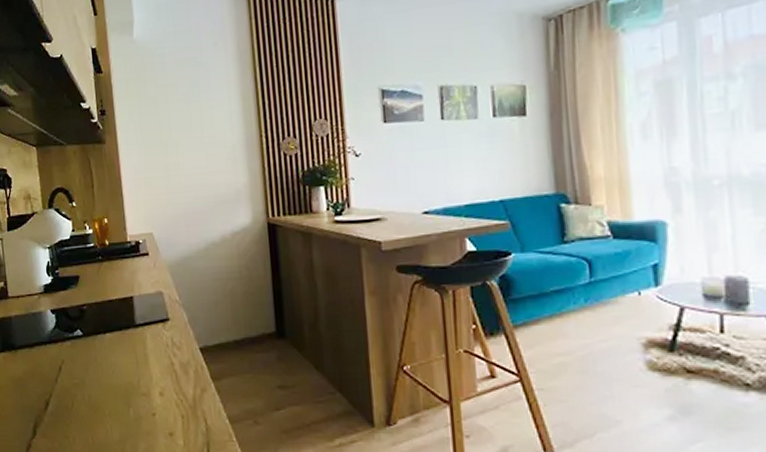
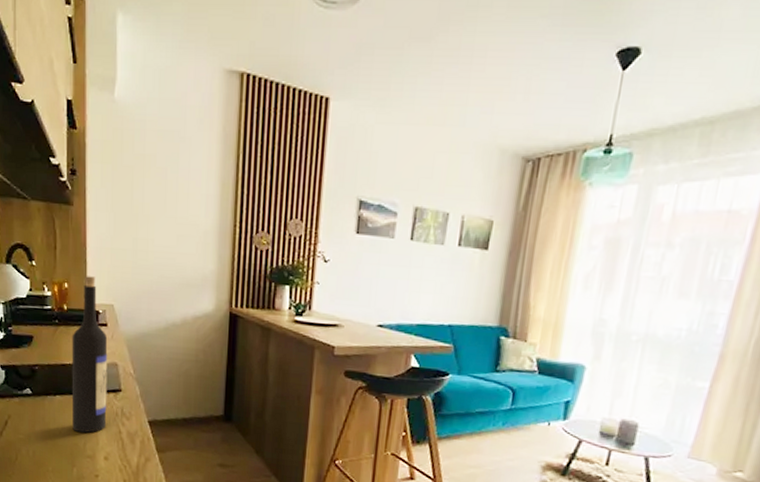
wine bottle: none [115,208,157,369] -> present [71,276,108,433]

